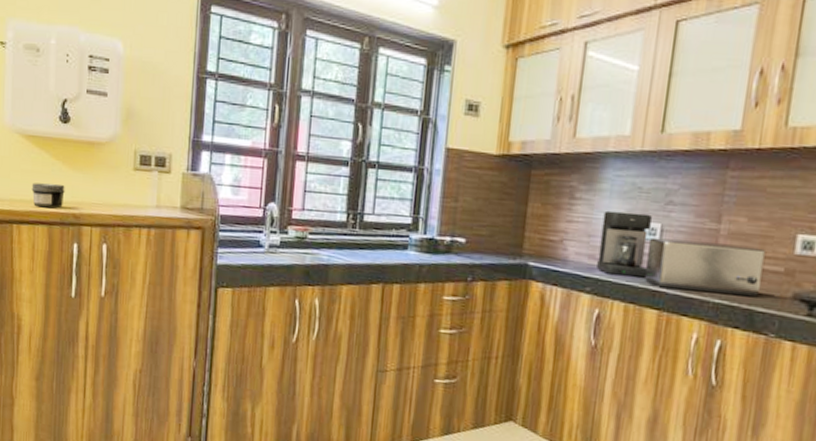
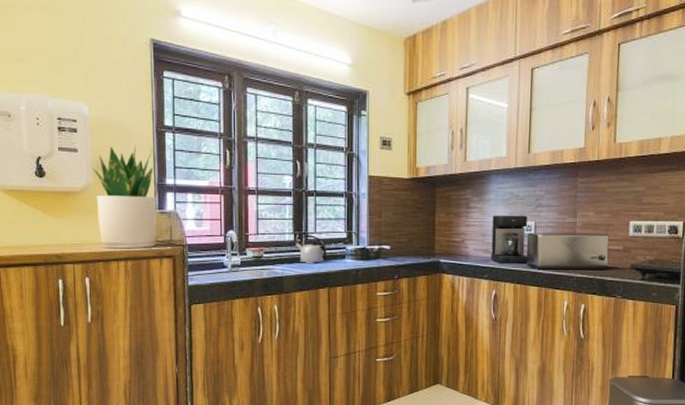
jar: present [31,182,65,209] -> none [14,229,46,252]
planter: none [121,91,193,215] -> present [92,144,157,249]
kettle: none [347,214,386,253] -> present [295,234,327,264]

